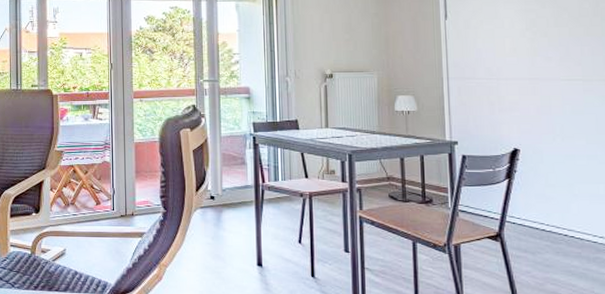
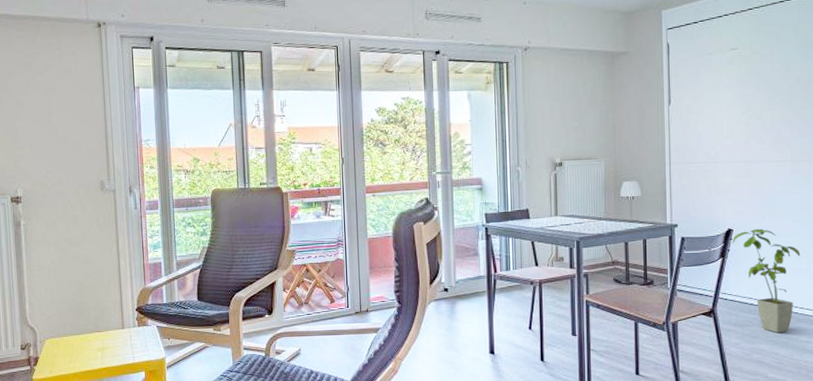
house plant: none [519,149,598,264] -> present [732,228,801,334]

